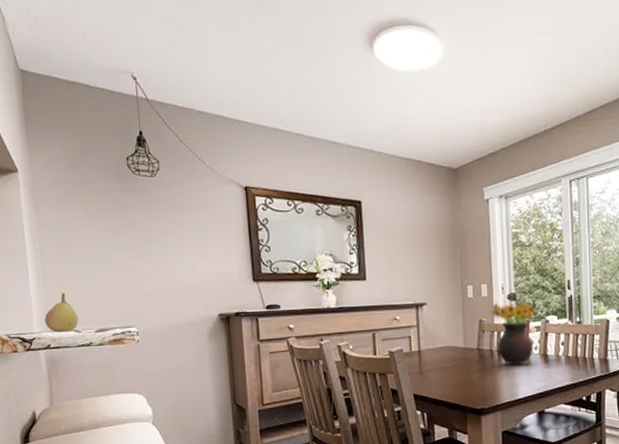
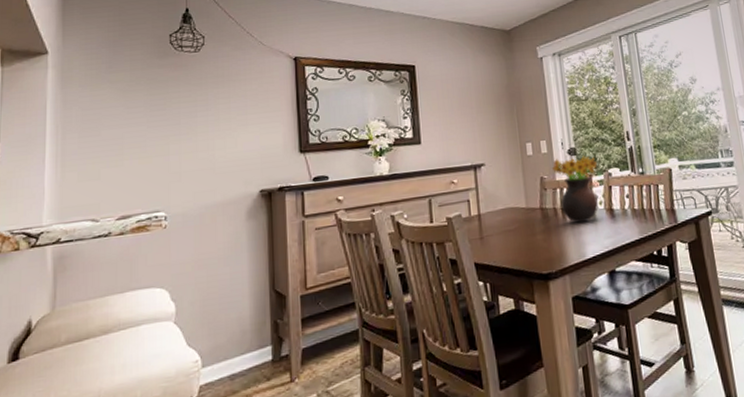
fruit: present [44,292,79,333] -> none [57,178,97,224]

